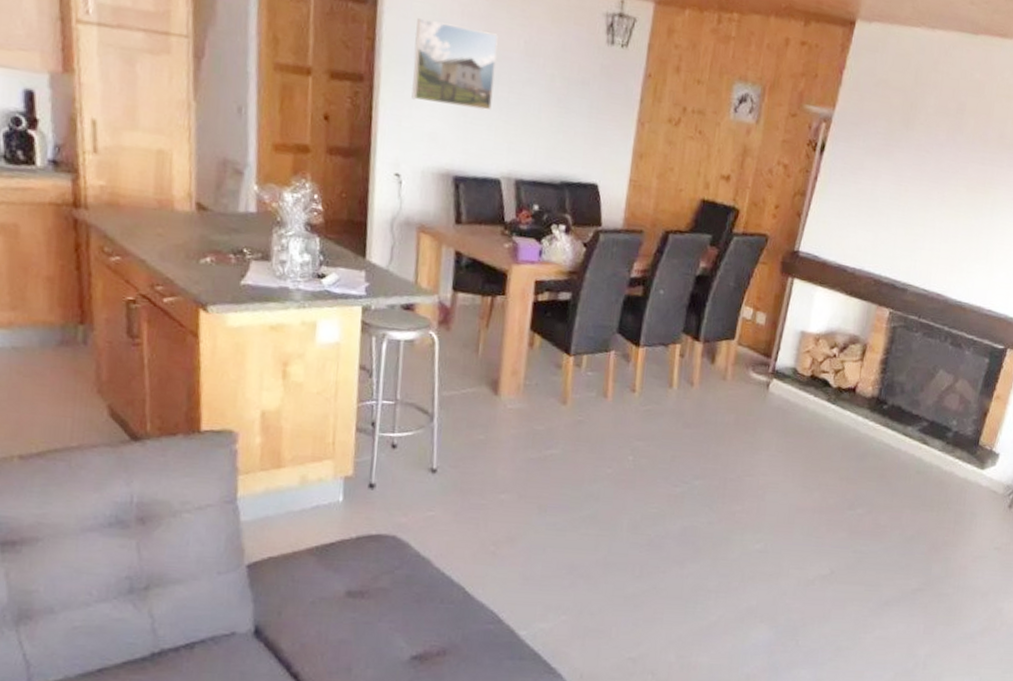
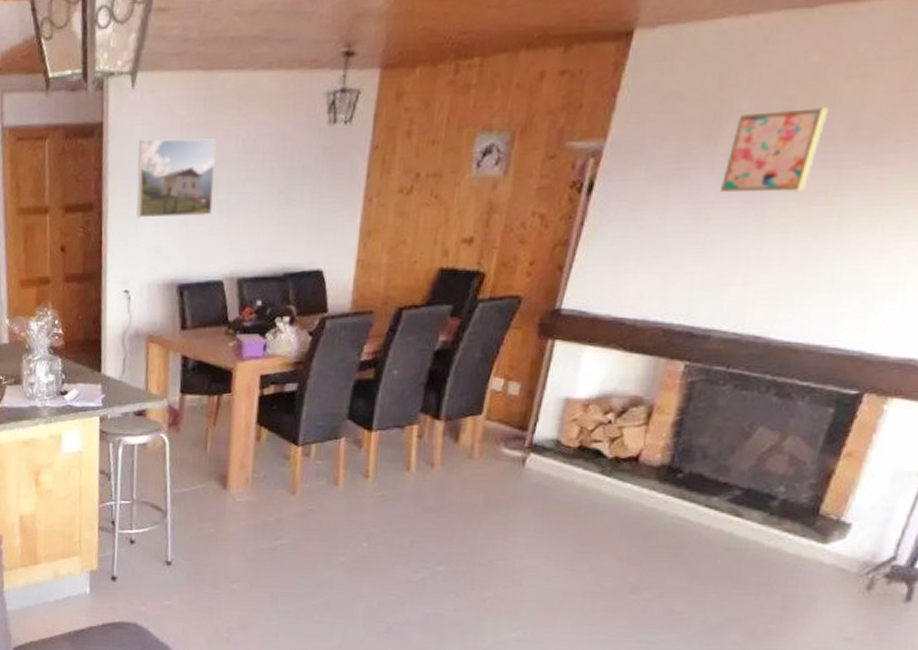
wall art: none [915,109,986,180] -> present [721,108,829,192]

